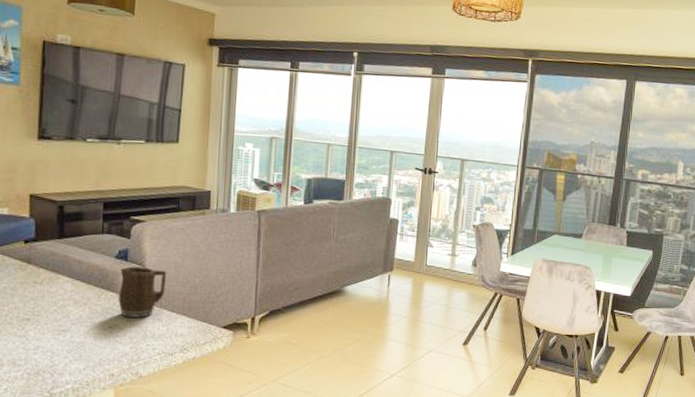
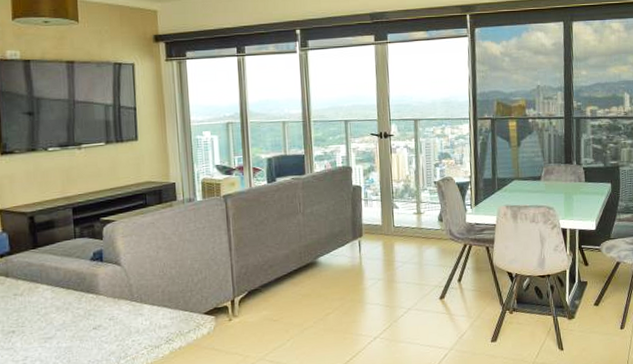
mug: present [118,266,167,318] -> none [97,265,143,317]

